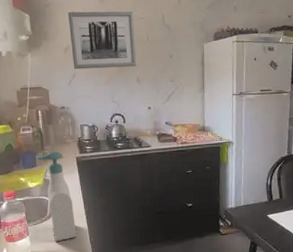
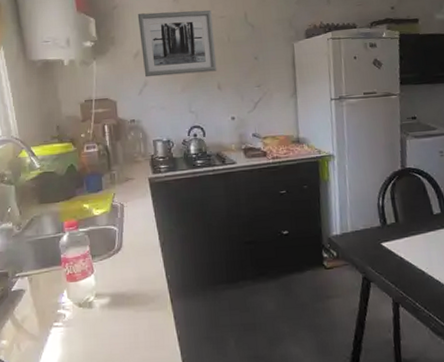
soap bottle: present [37,151,77,242] -> none [103,171,151,281]

